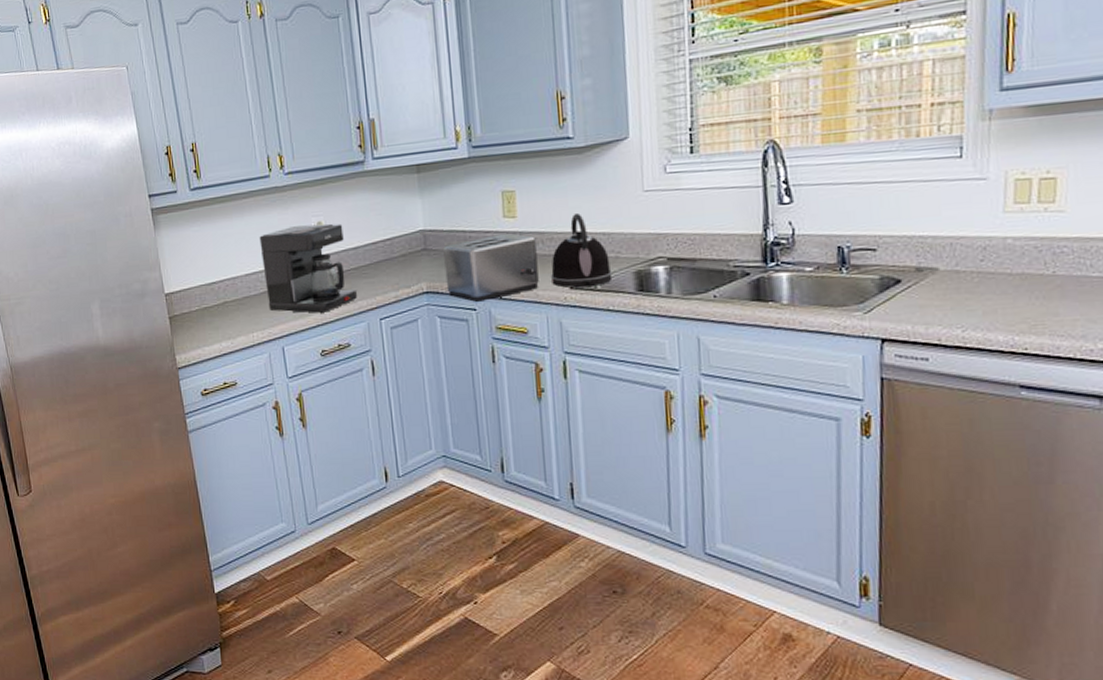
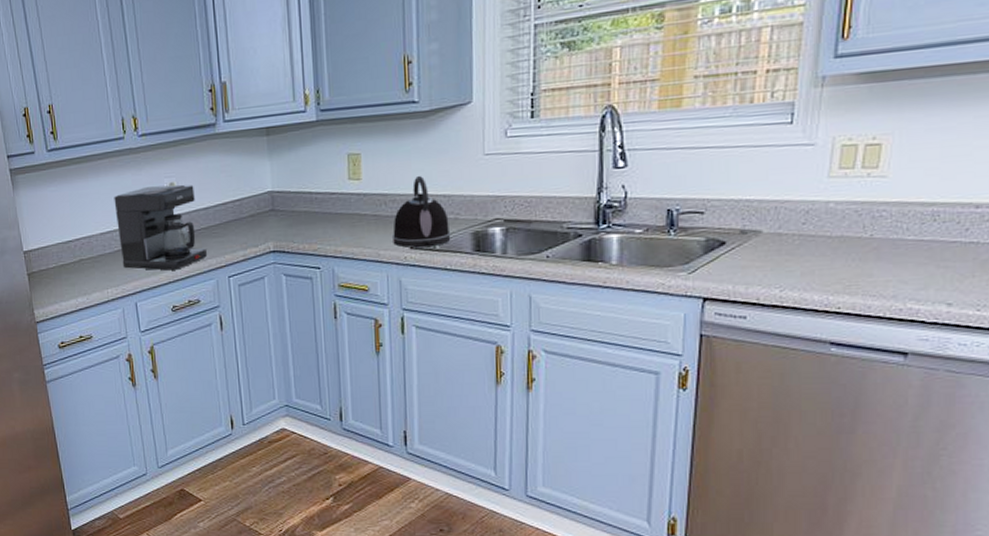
toaster: present [443,234,539,303] -> none [290,195,381,262]

